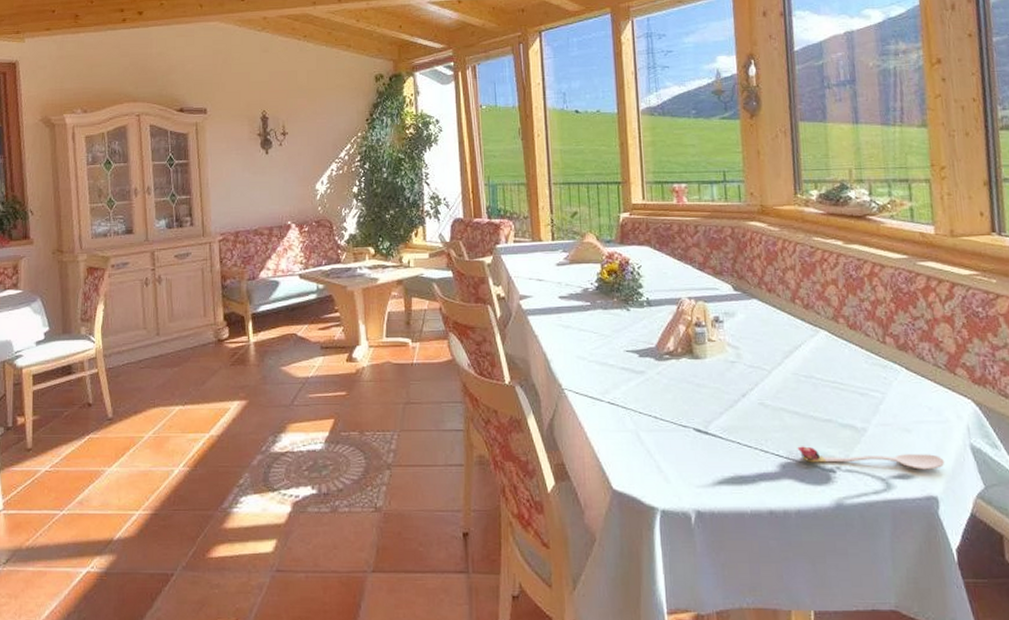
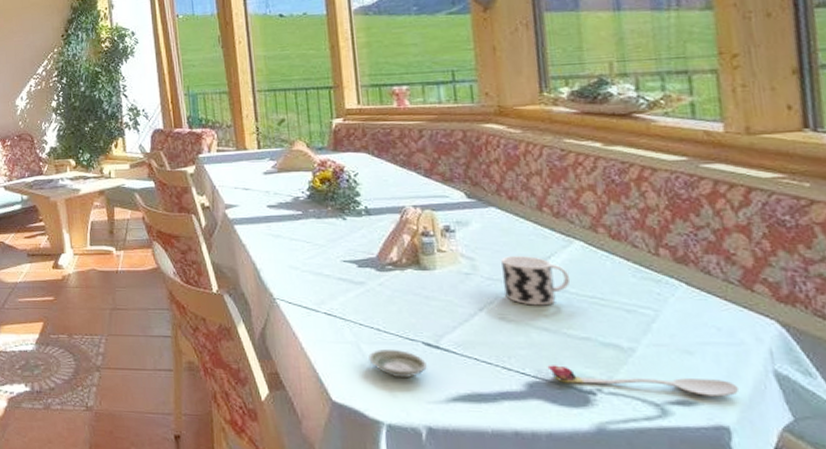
saucer: none [646,435,697,464] -> present [368,348,427,379]
cup: none [761,345,817,391] -> present [501,256,571,306]

